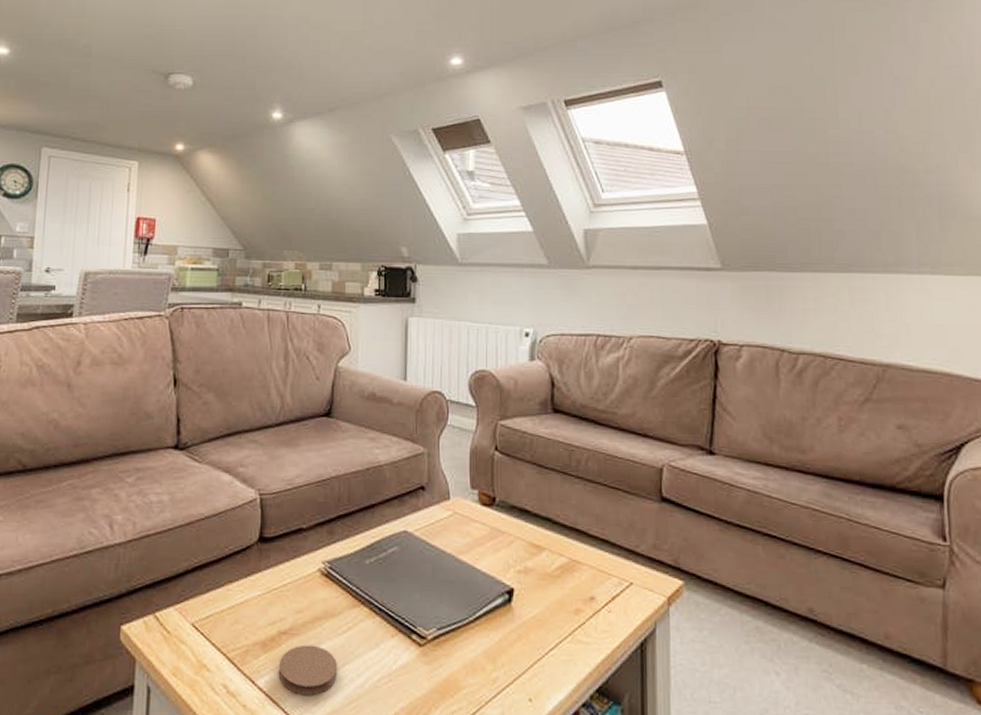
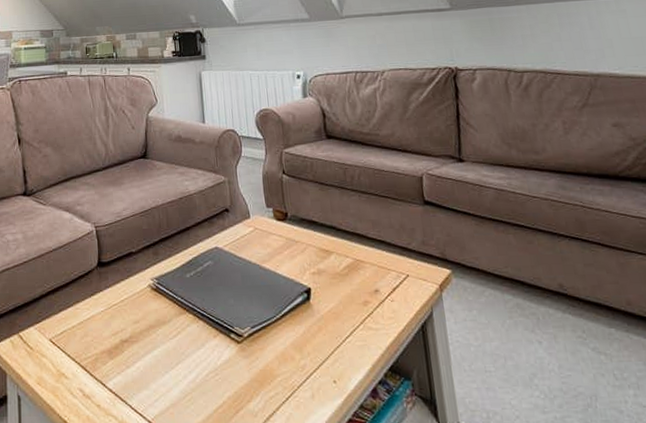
coaster: present [278,644,338,696] -> none [123,349,173,393]

